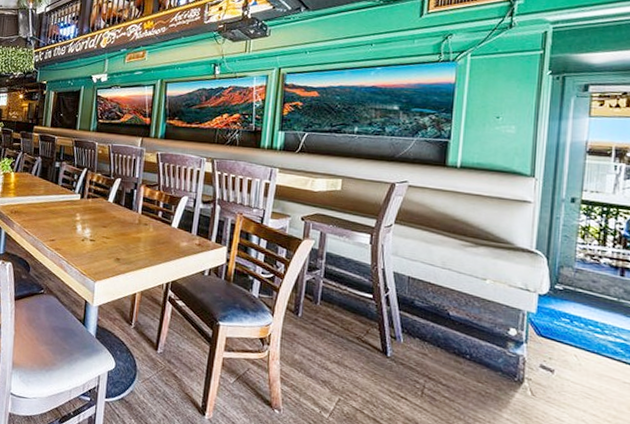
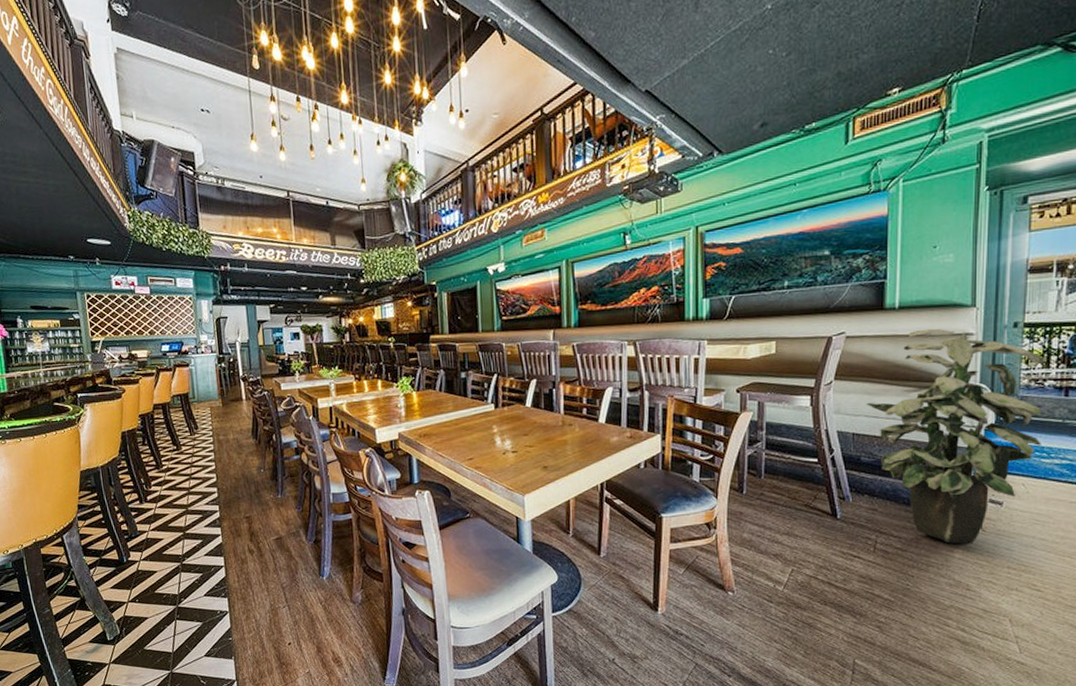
indoor plant: none [423,190,600,407] -> present [866,328,1044,544]

